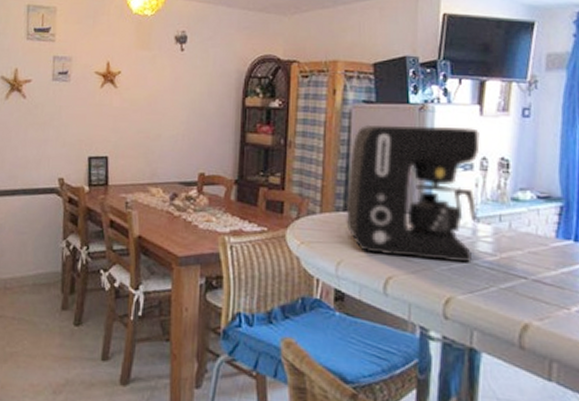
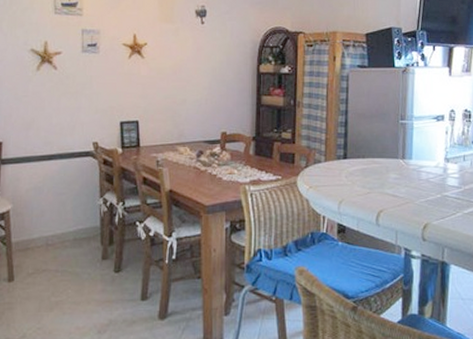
coffee maker: present [346,124,480,262] -> none [345,85,449,196]

